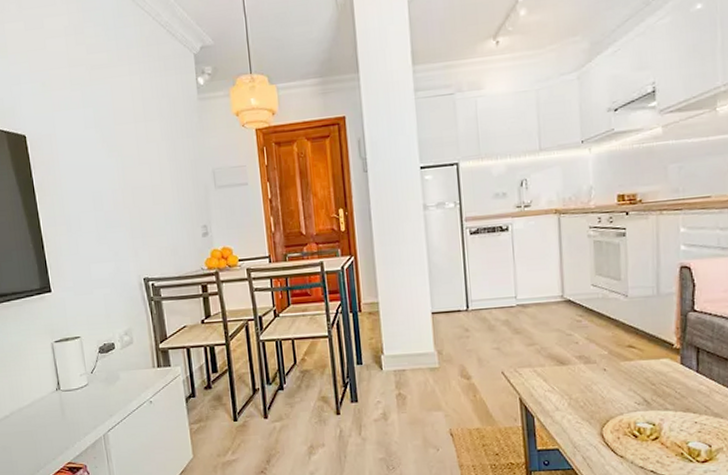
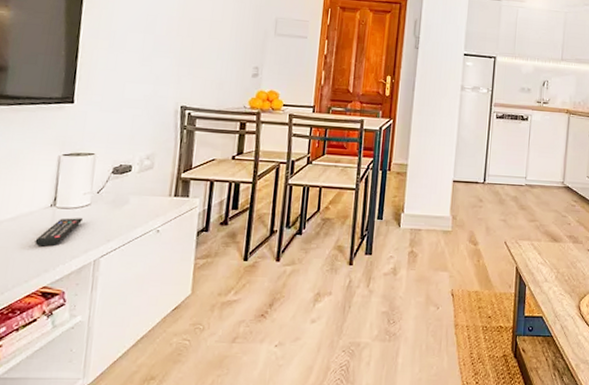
remote control: none [51,398,86,427] -> present [35,218,84,247]

